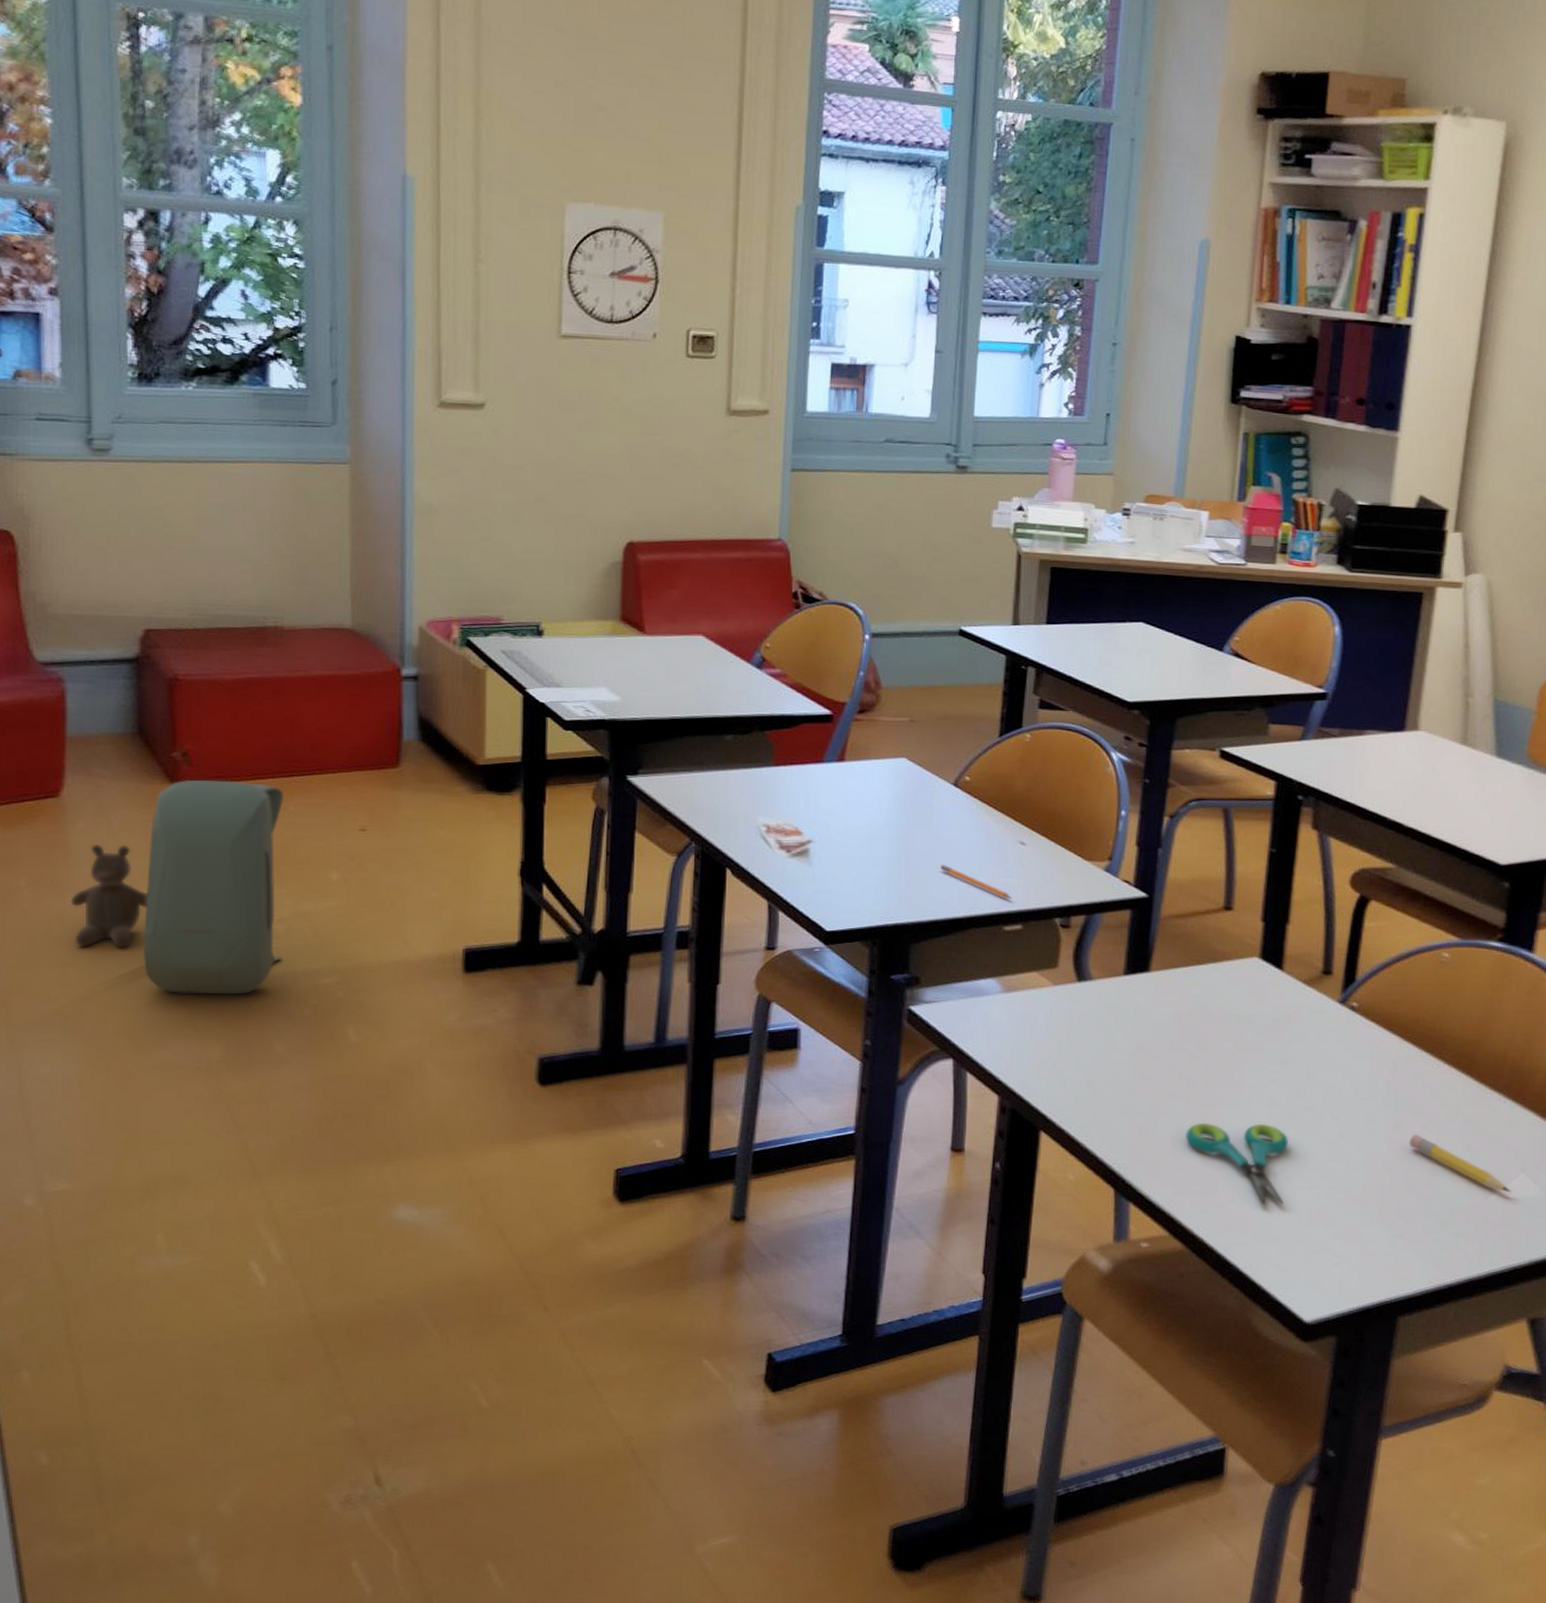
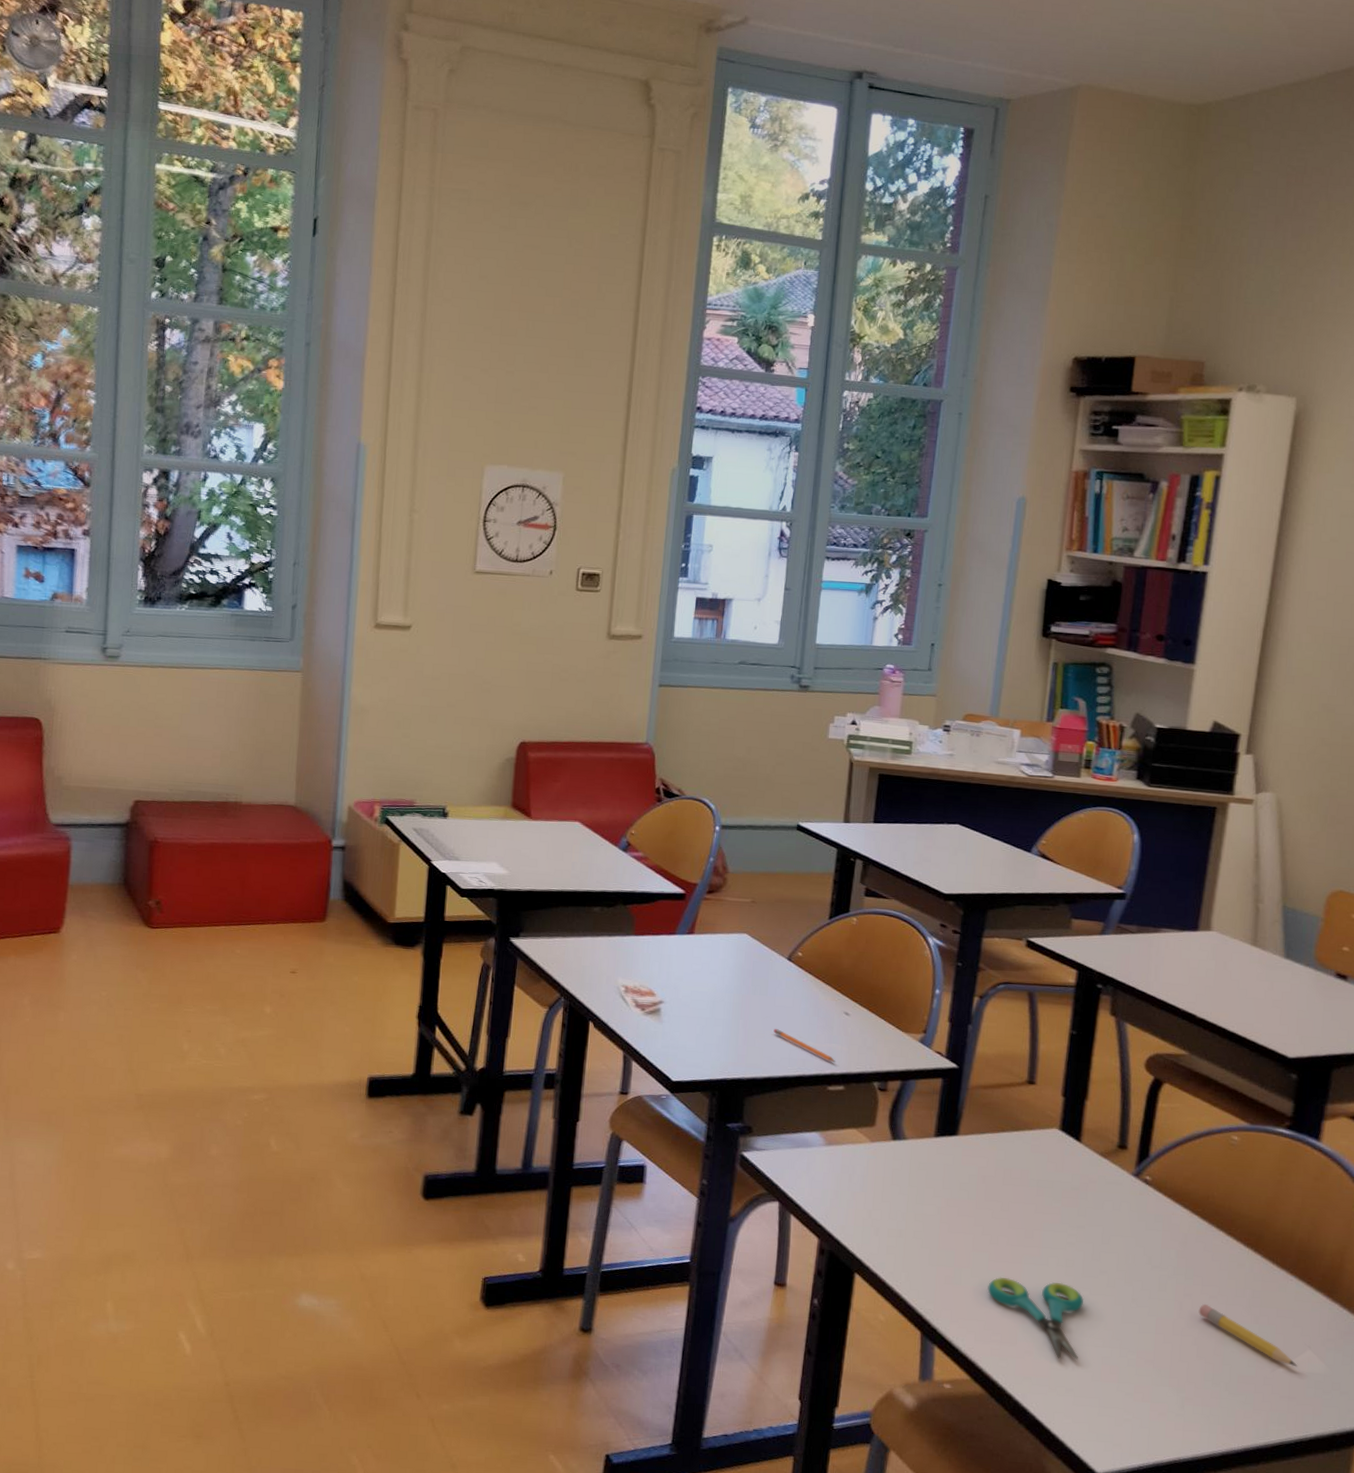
stuffed animal: present [70,845,148,949] -> none [61,973,121,1060]
backpack: present [142,779,284,995] -> none [113,923,233,1104]

